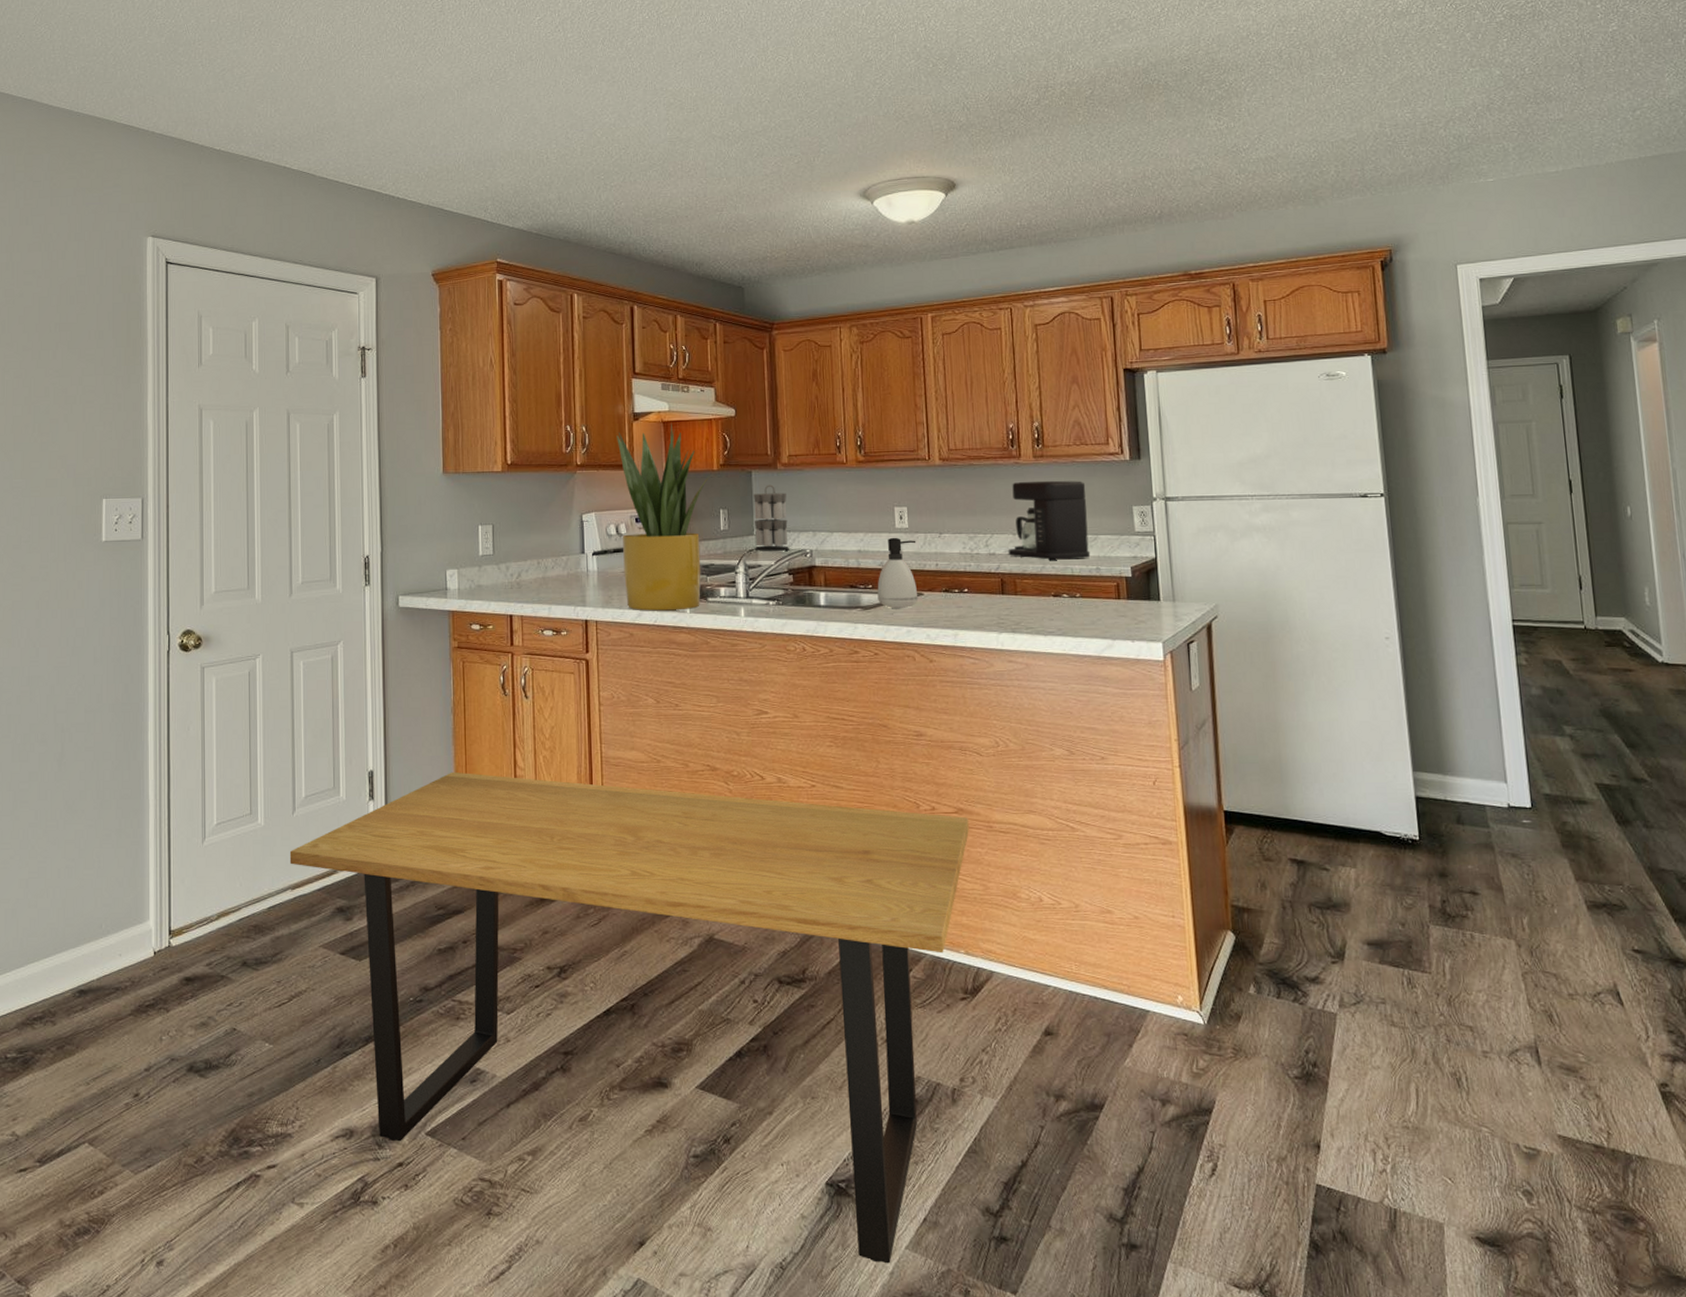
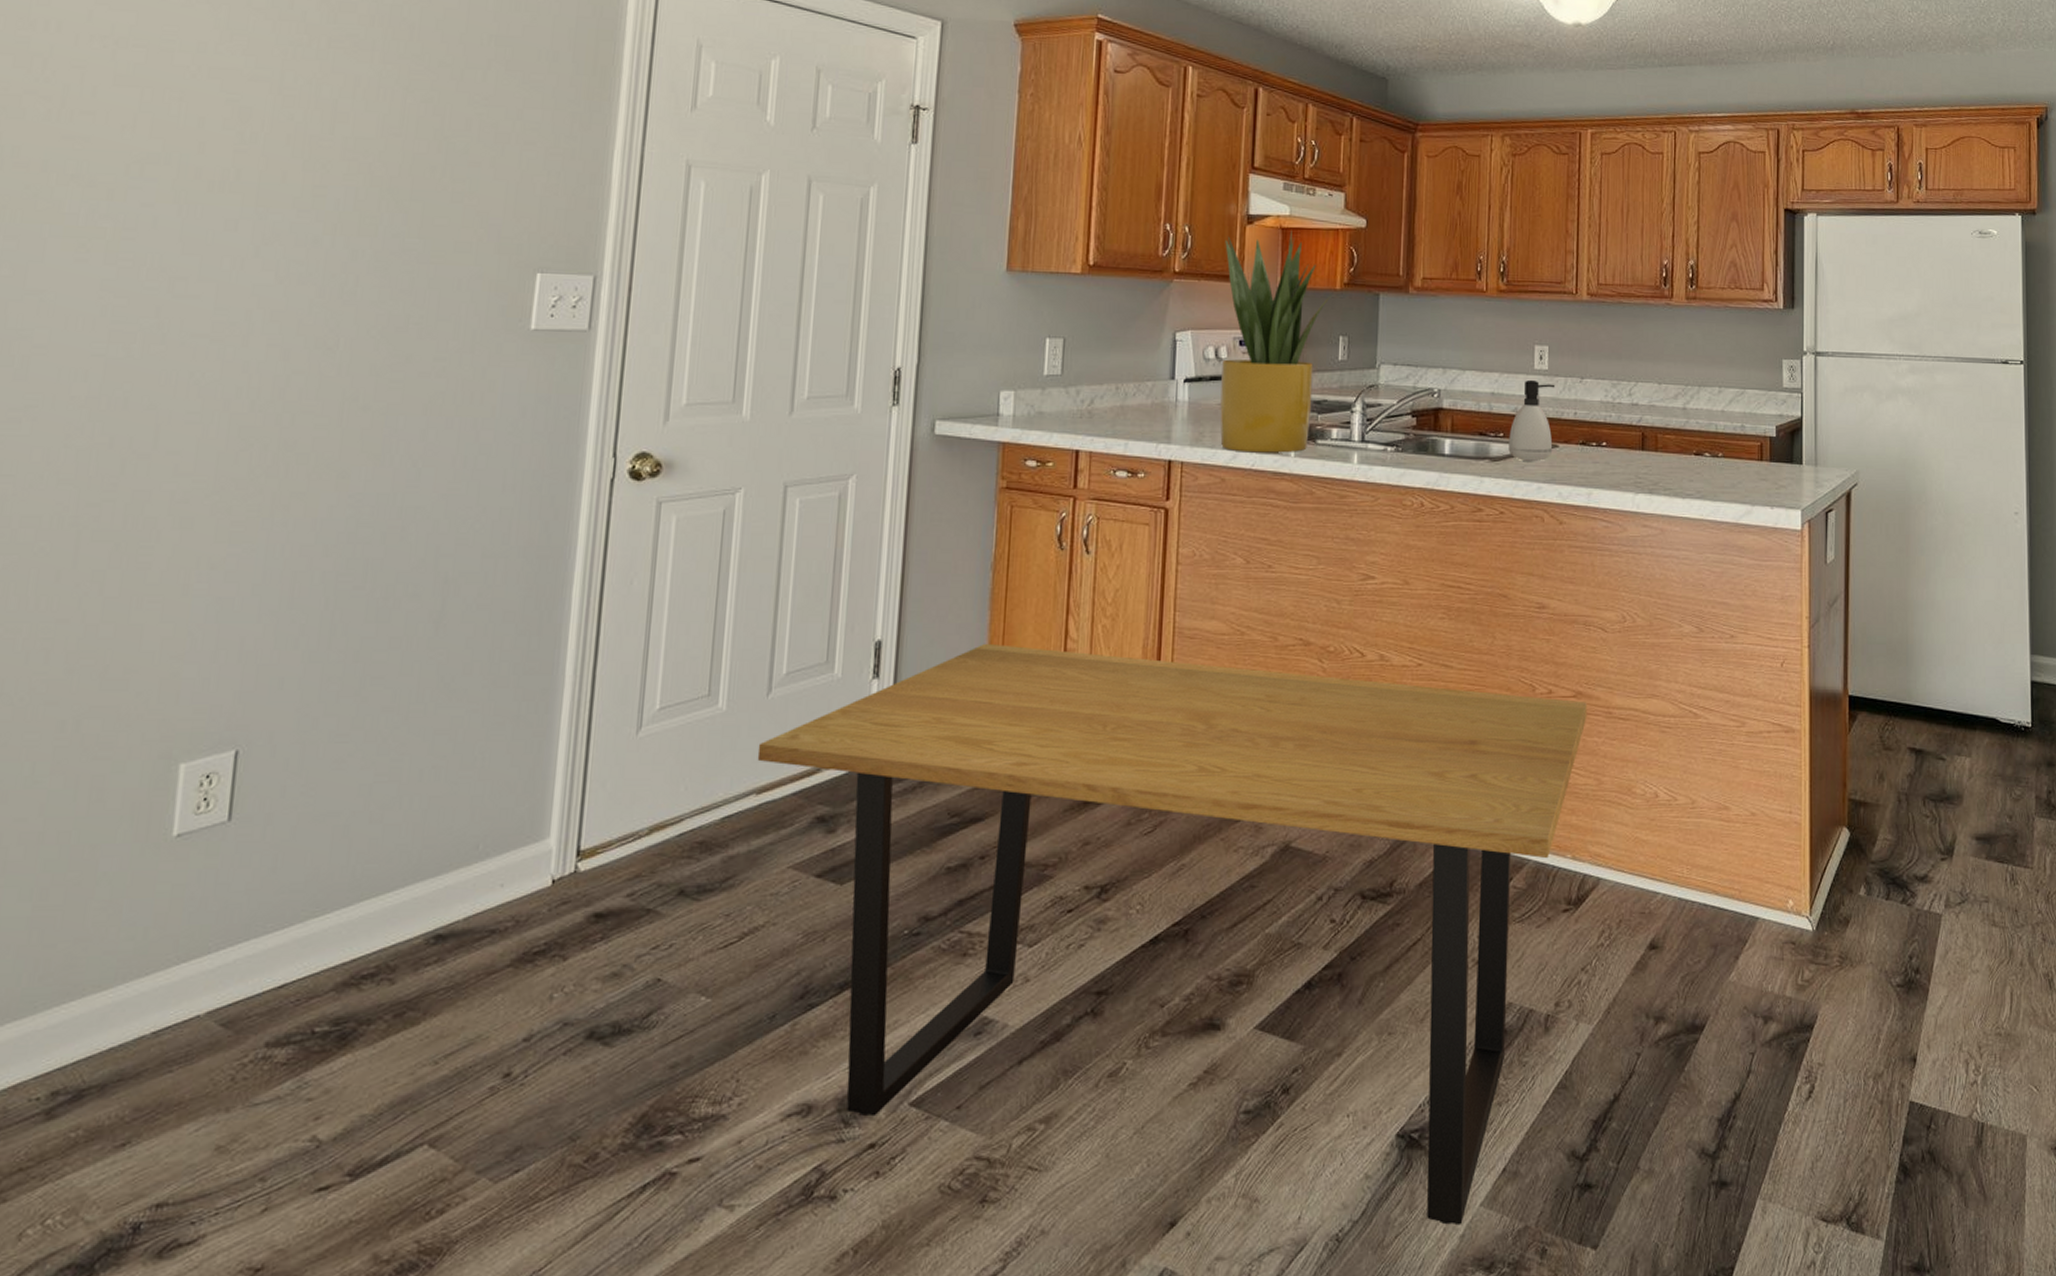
spice rack: present [753,485,789,552] -> none [1376,310,1417,390]
coffee maker: present [1008,480,1091,560] -> none [1651,325,1737,415]

